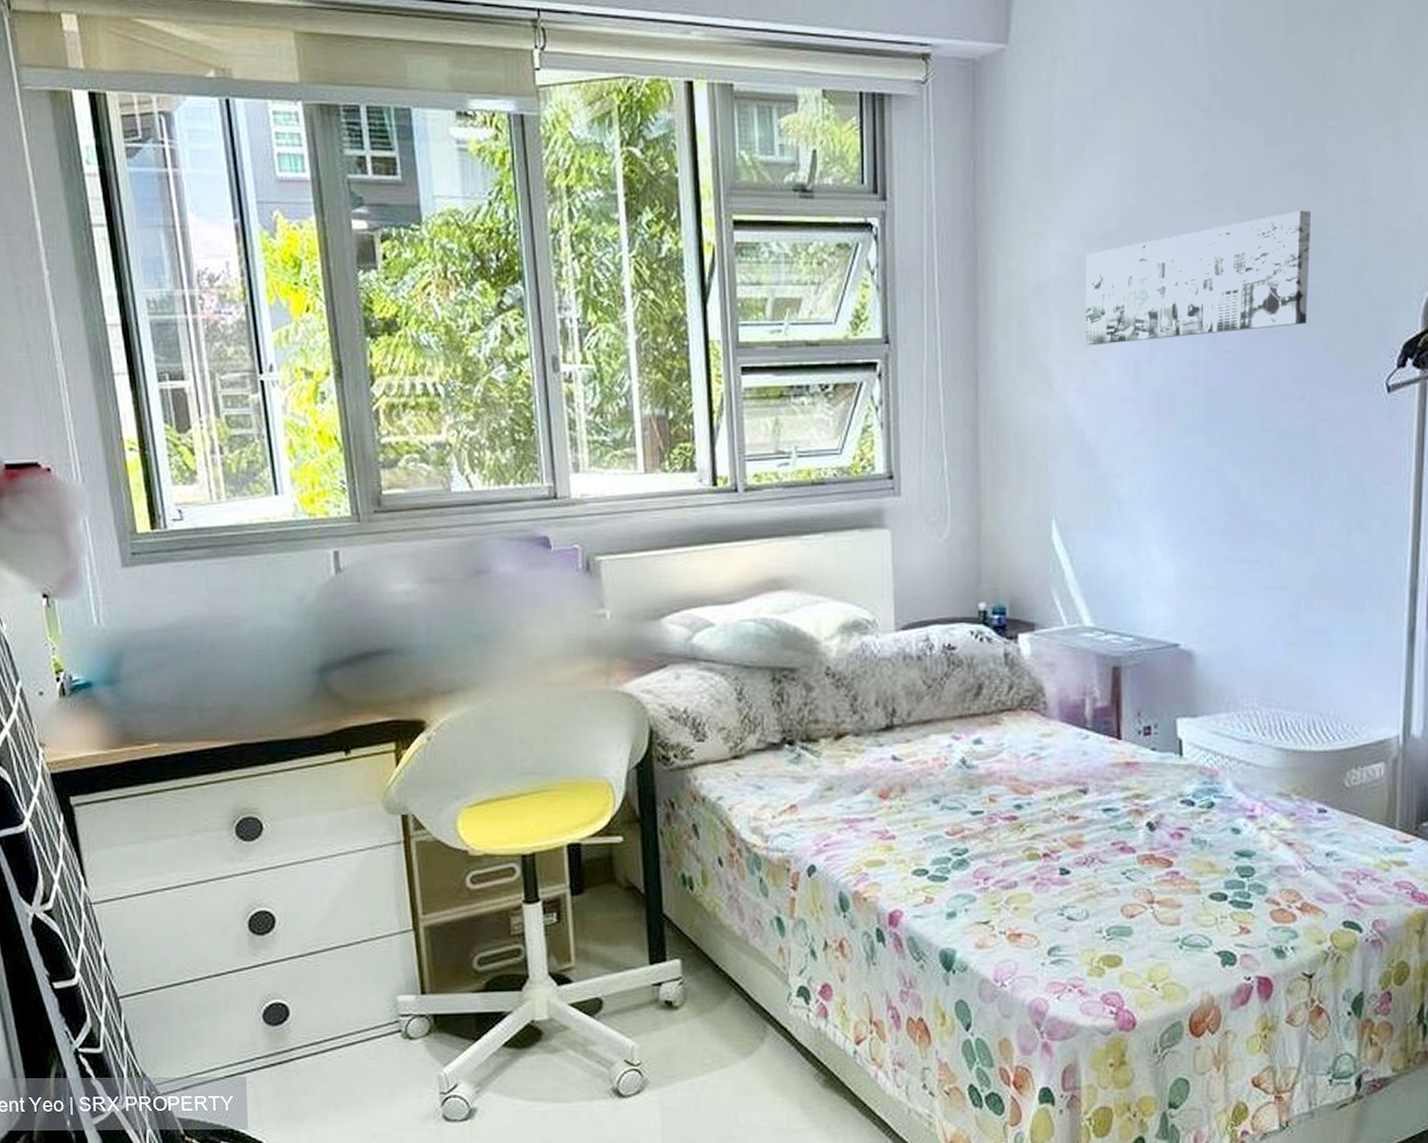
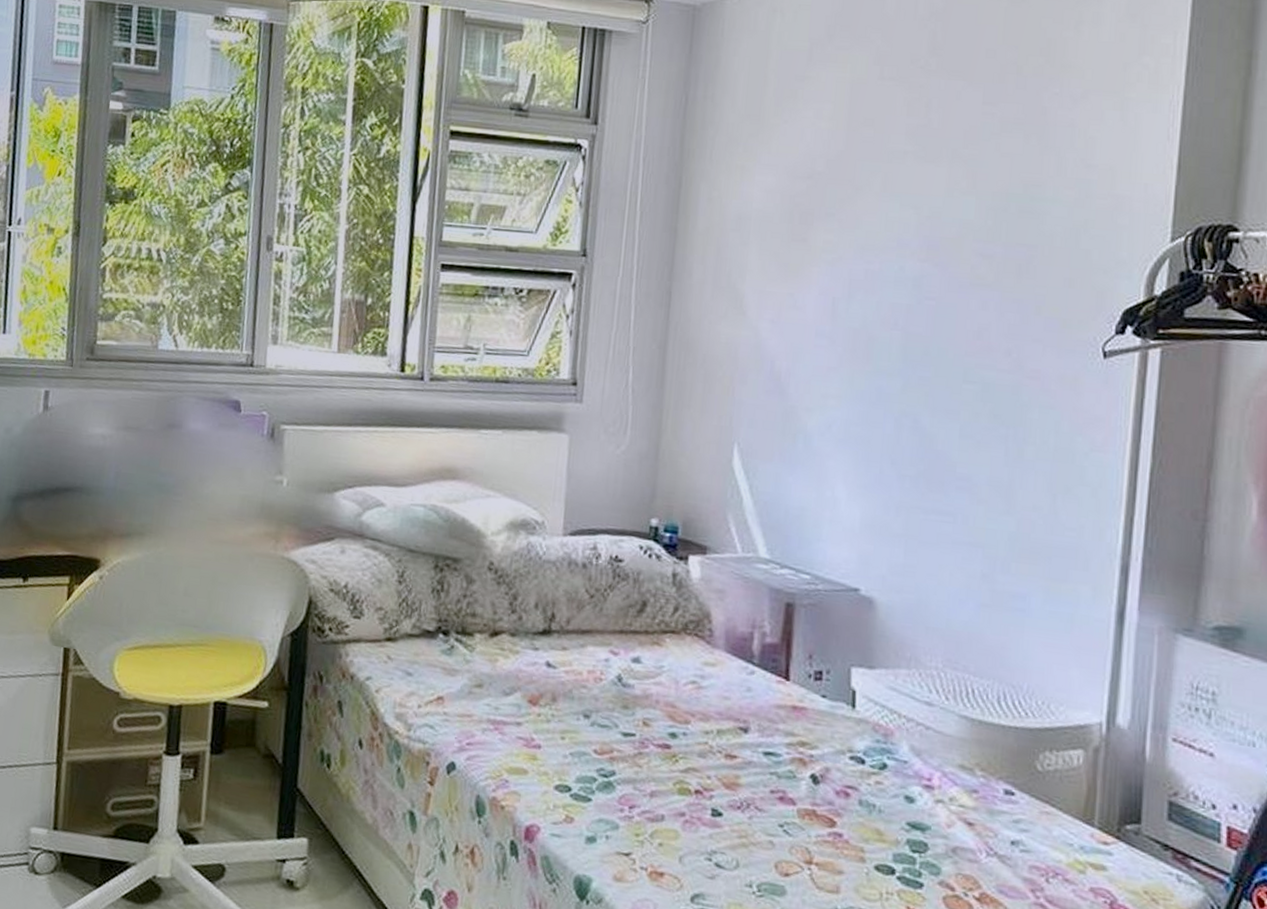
wall art: present [1085,210,1312,346] -> none [783,169,1029,281]

